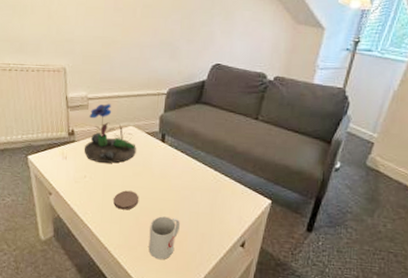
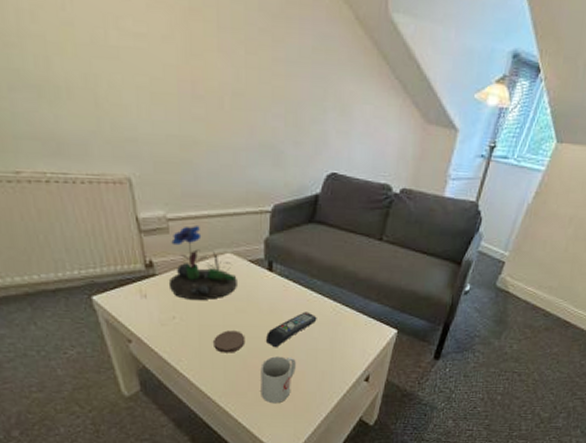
remote control: none [156,178,200,209] -> present [266,312,317,348]

